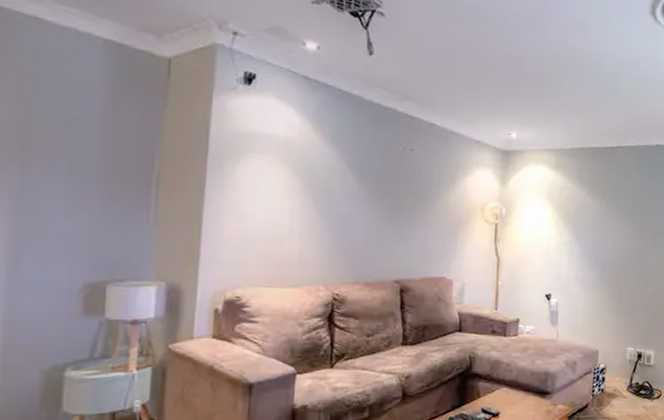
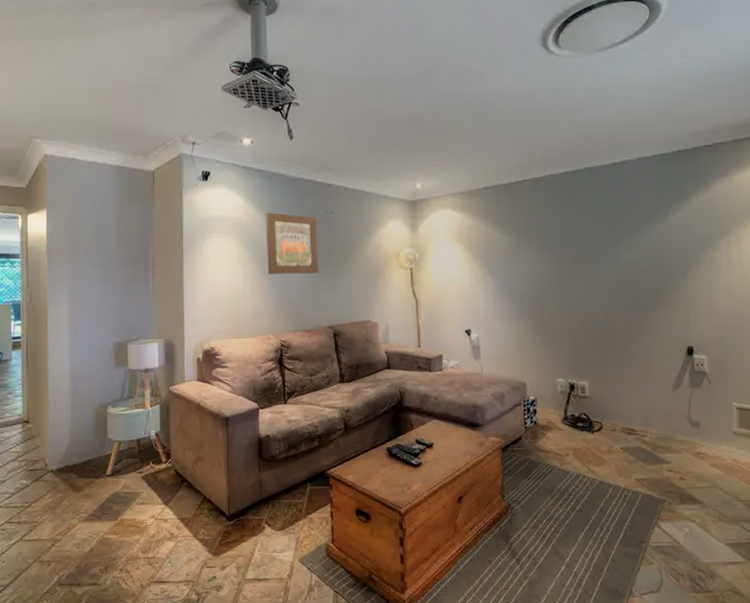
wall art: none [324,138,392,219] -> present [266,212,319,274]

